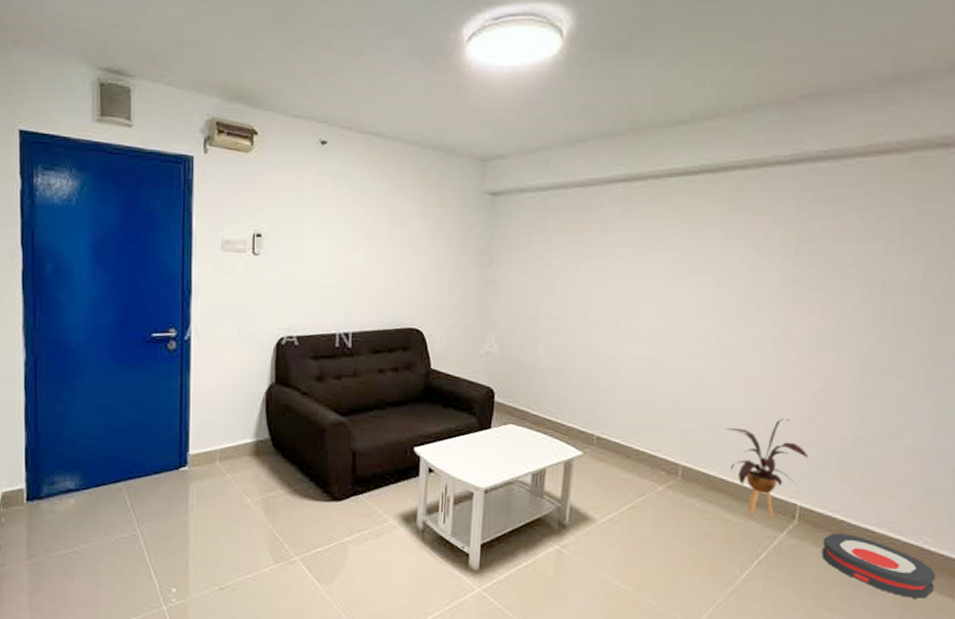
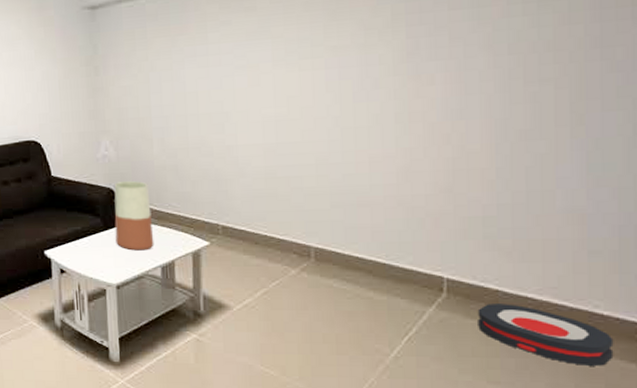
vase: none [489,380,529,456] -> present [114,180,154,251]
house plant: present [725,418,809,519] -> none [355,191,450,294]

